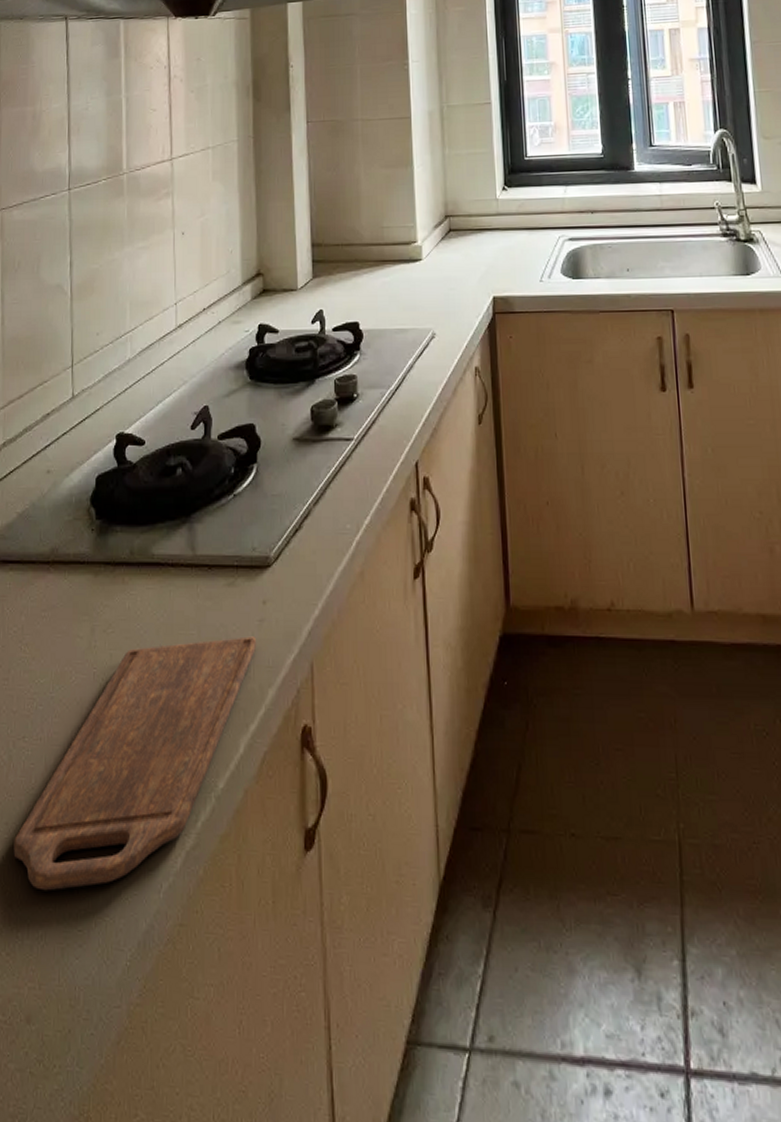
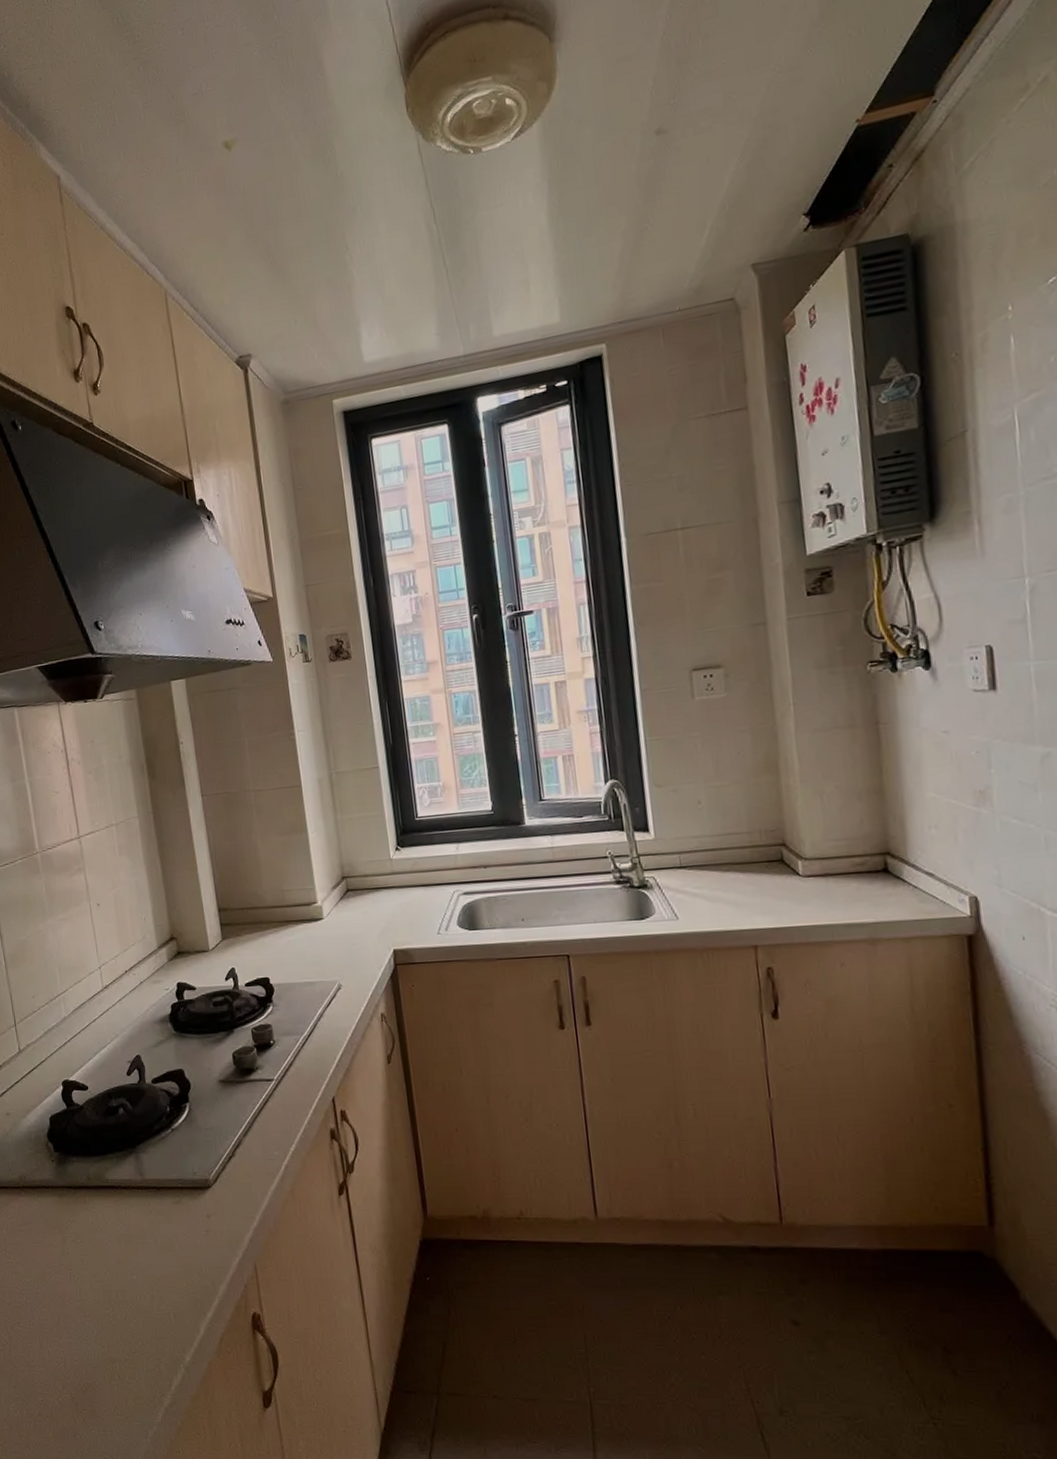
cutting board: present [13,636,257,891] -> none [23,1244,206,1436]

